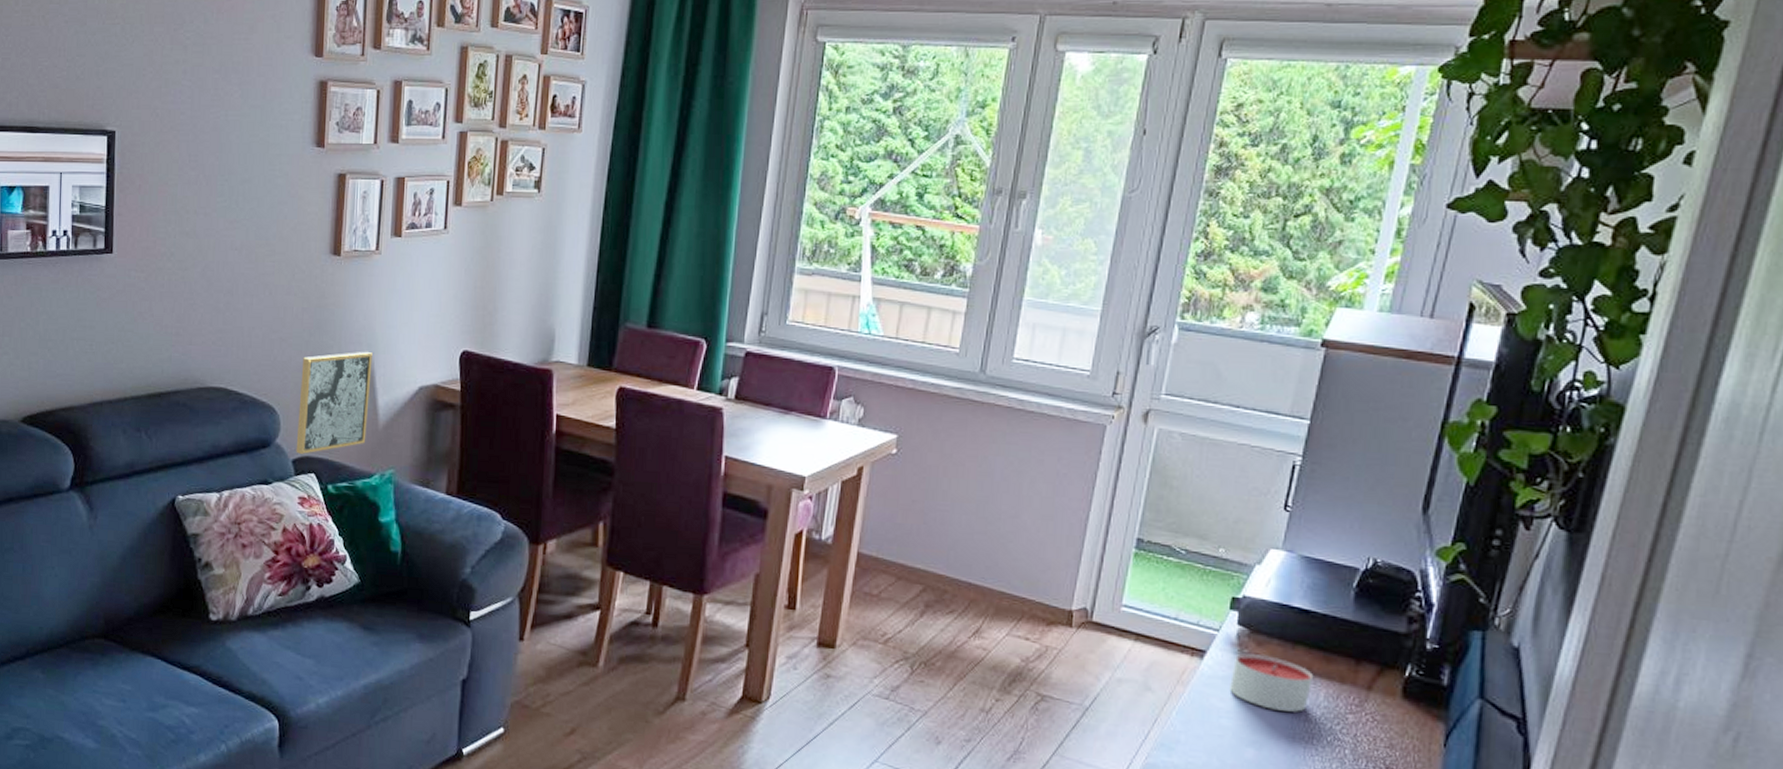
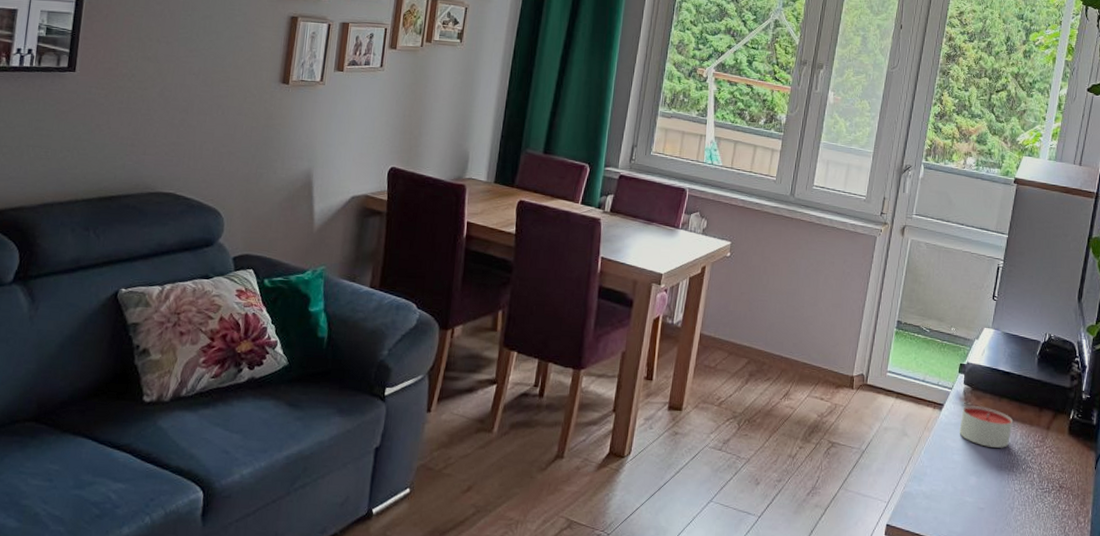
wall art: present [296,351,372,454] -> none [237,165,312,252]

